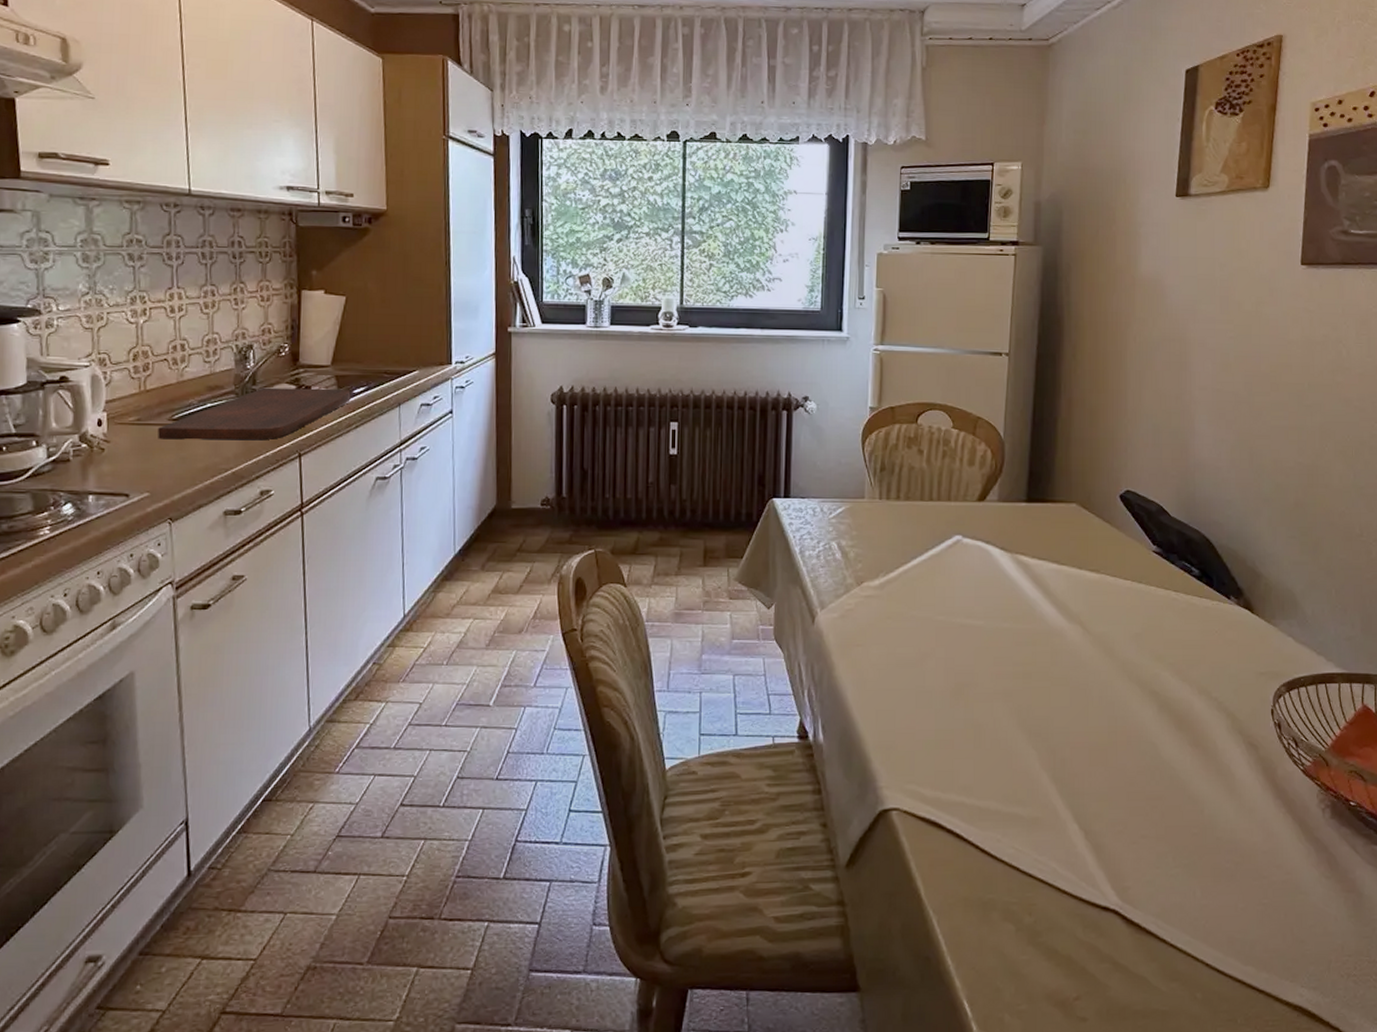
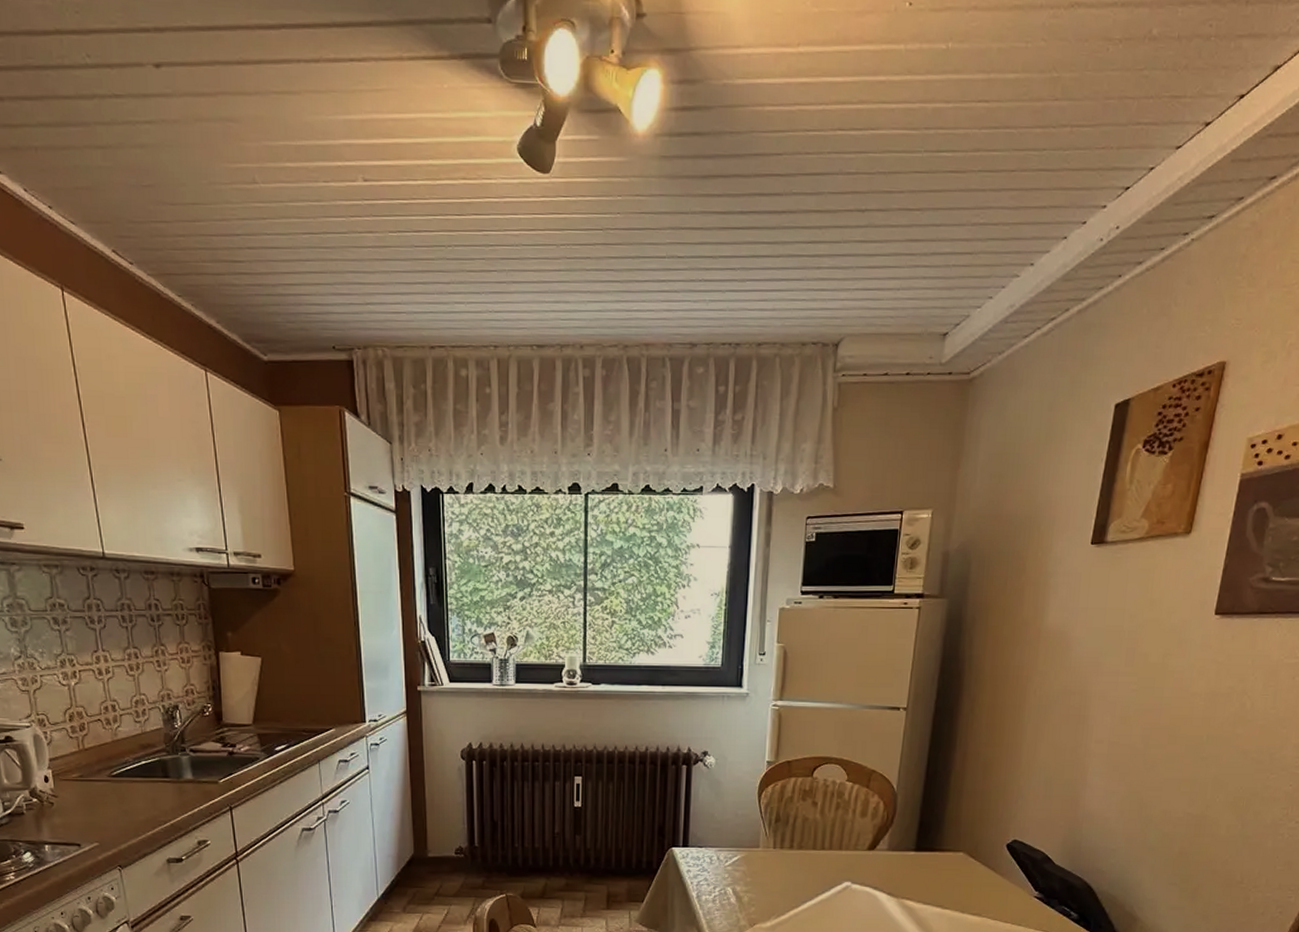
cutting board: present [158,387,351,441] -> none [100,746,273,795]

